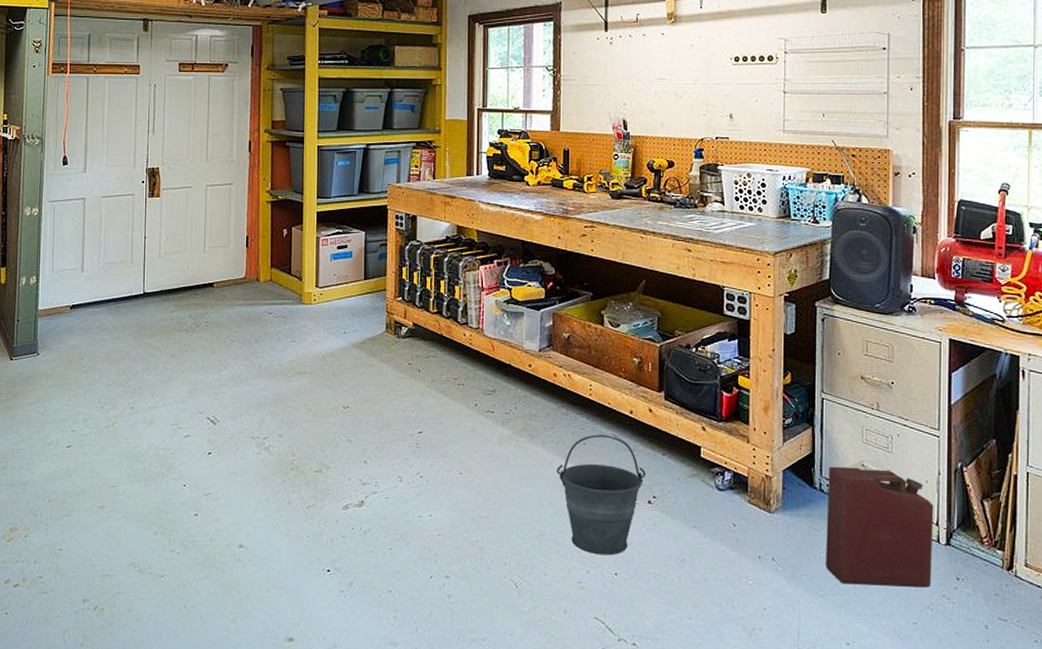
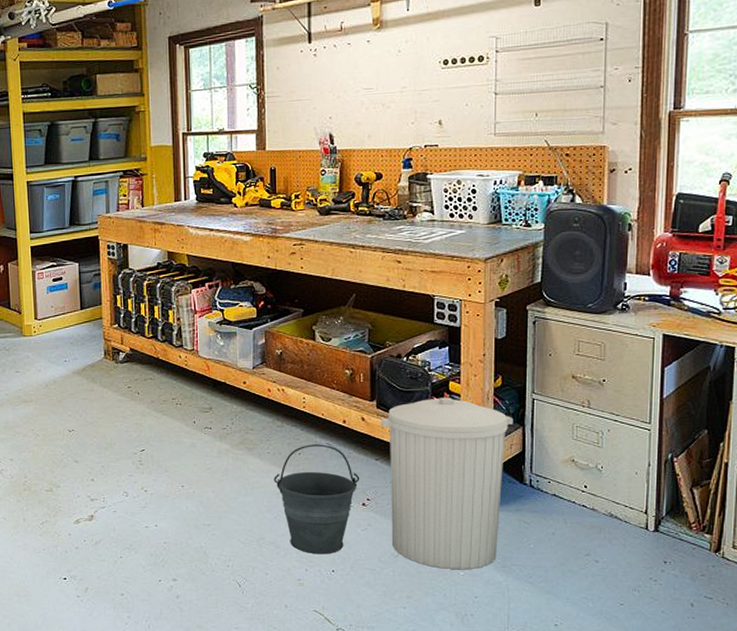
trash can: none [668,392,803,579] -> present [381,397,514,570]
jerry can: present [826,466,934,588] -> none [535,463,643,572]

